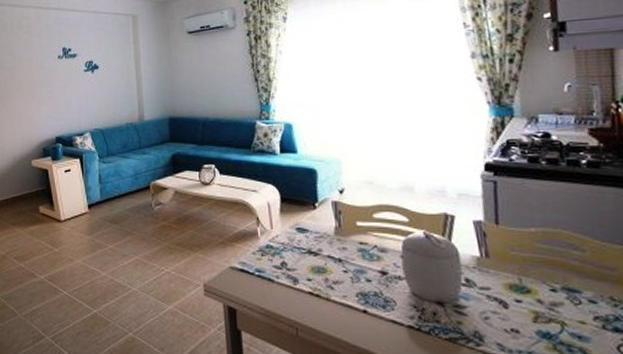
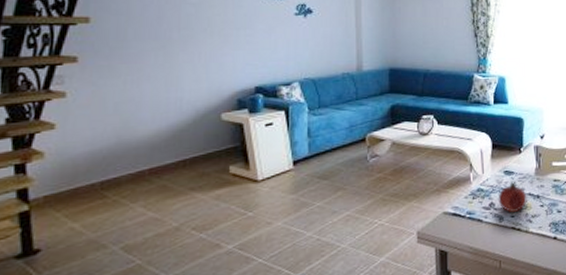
fruit: none [290,240,327,275] -> present [498,181,527,212]

